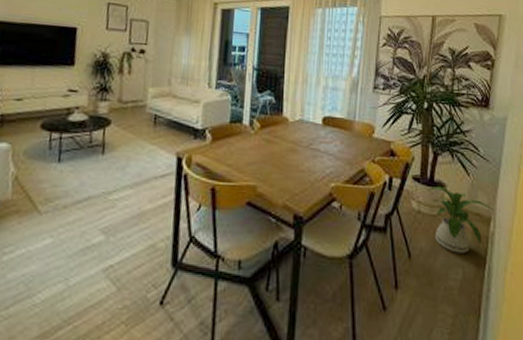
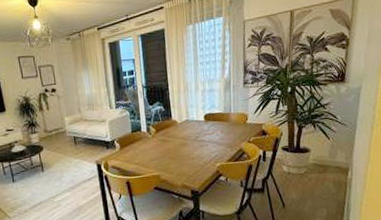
house plant: present [428,185,494,254] -> none [295,151,351,198]

